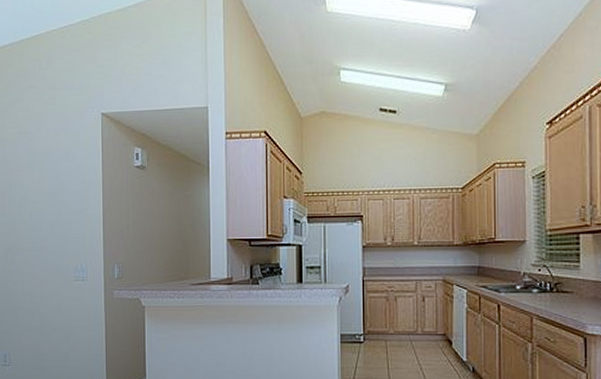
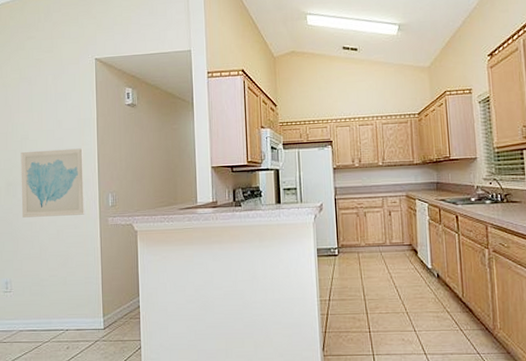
wall art: none [20,213,89,287] -> present [20,148,85,218]

